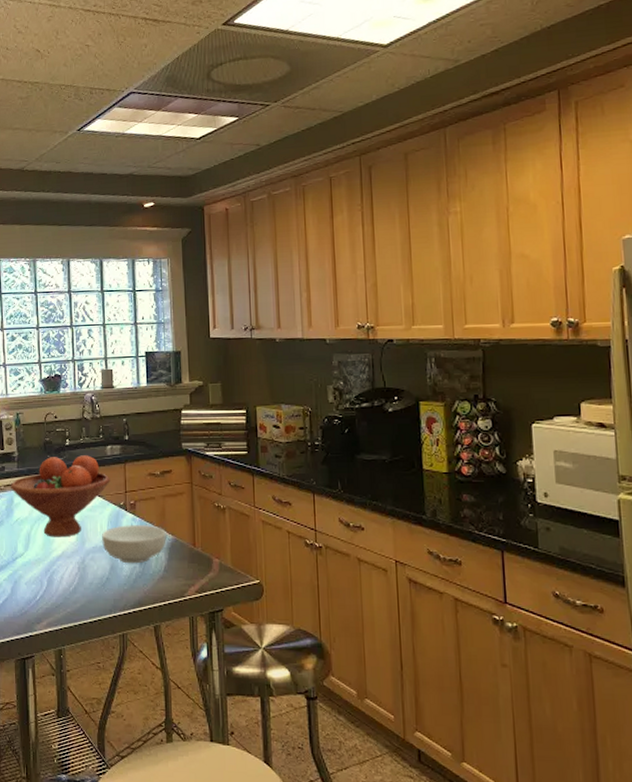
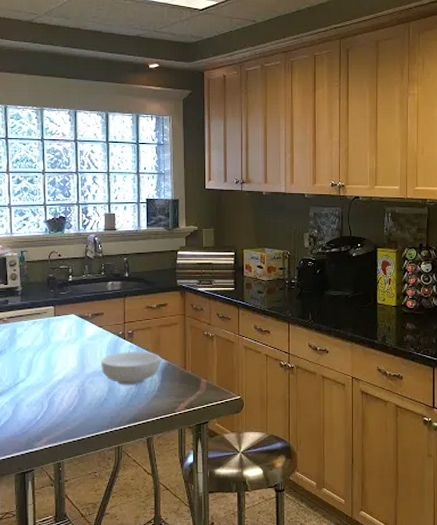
fruit bowl: present [10,455,110,537] -> none [13,290,110,364]

